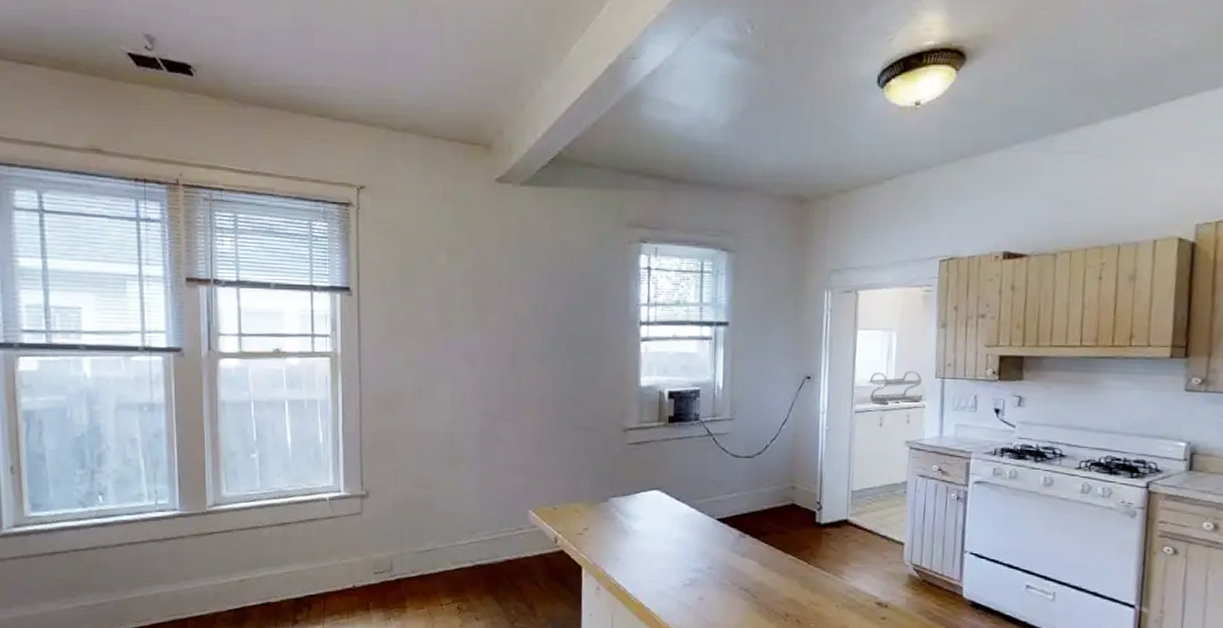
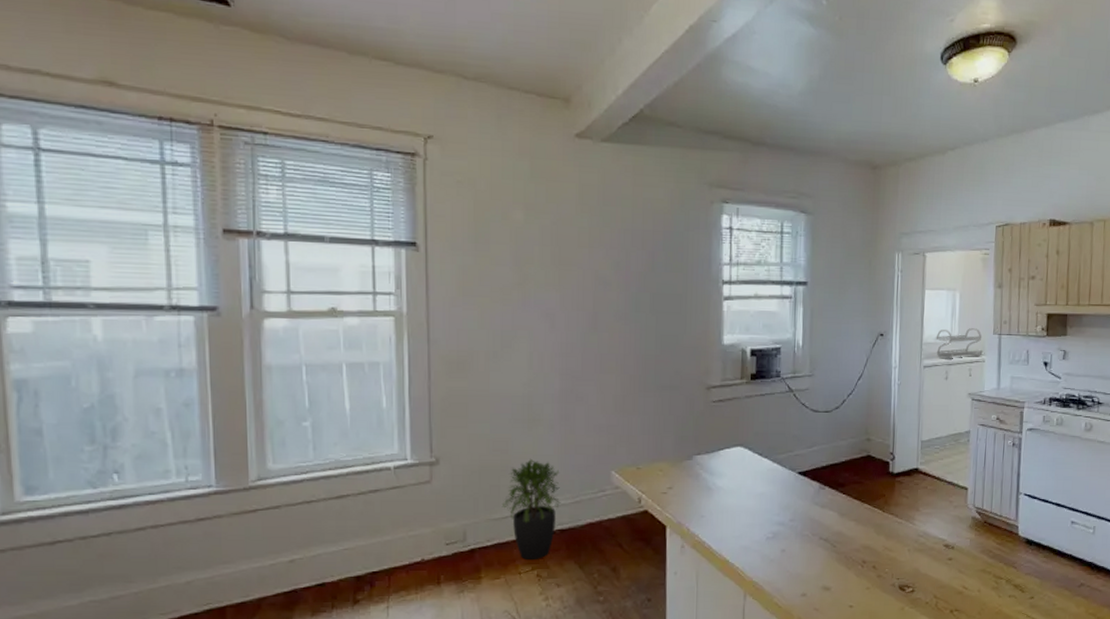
potted plant: none [425,494,480,593] -> present [501,458,561,559]

